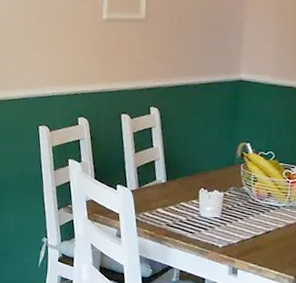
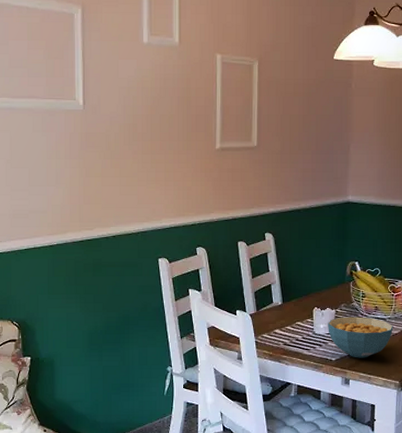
cereal bowl: none [215,200,288,248] -> present [328,317,393,358]

